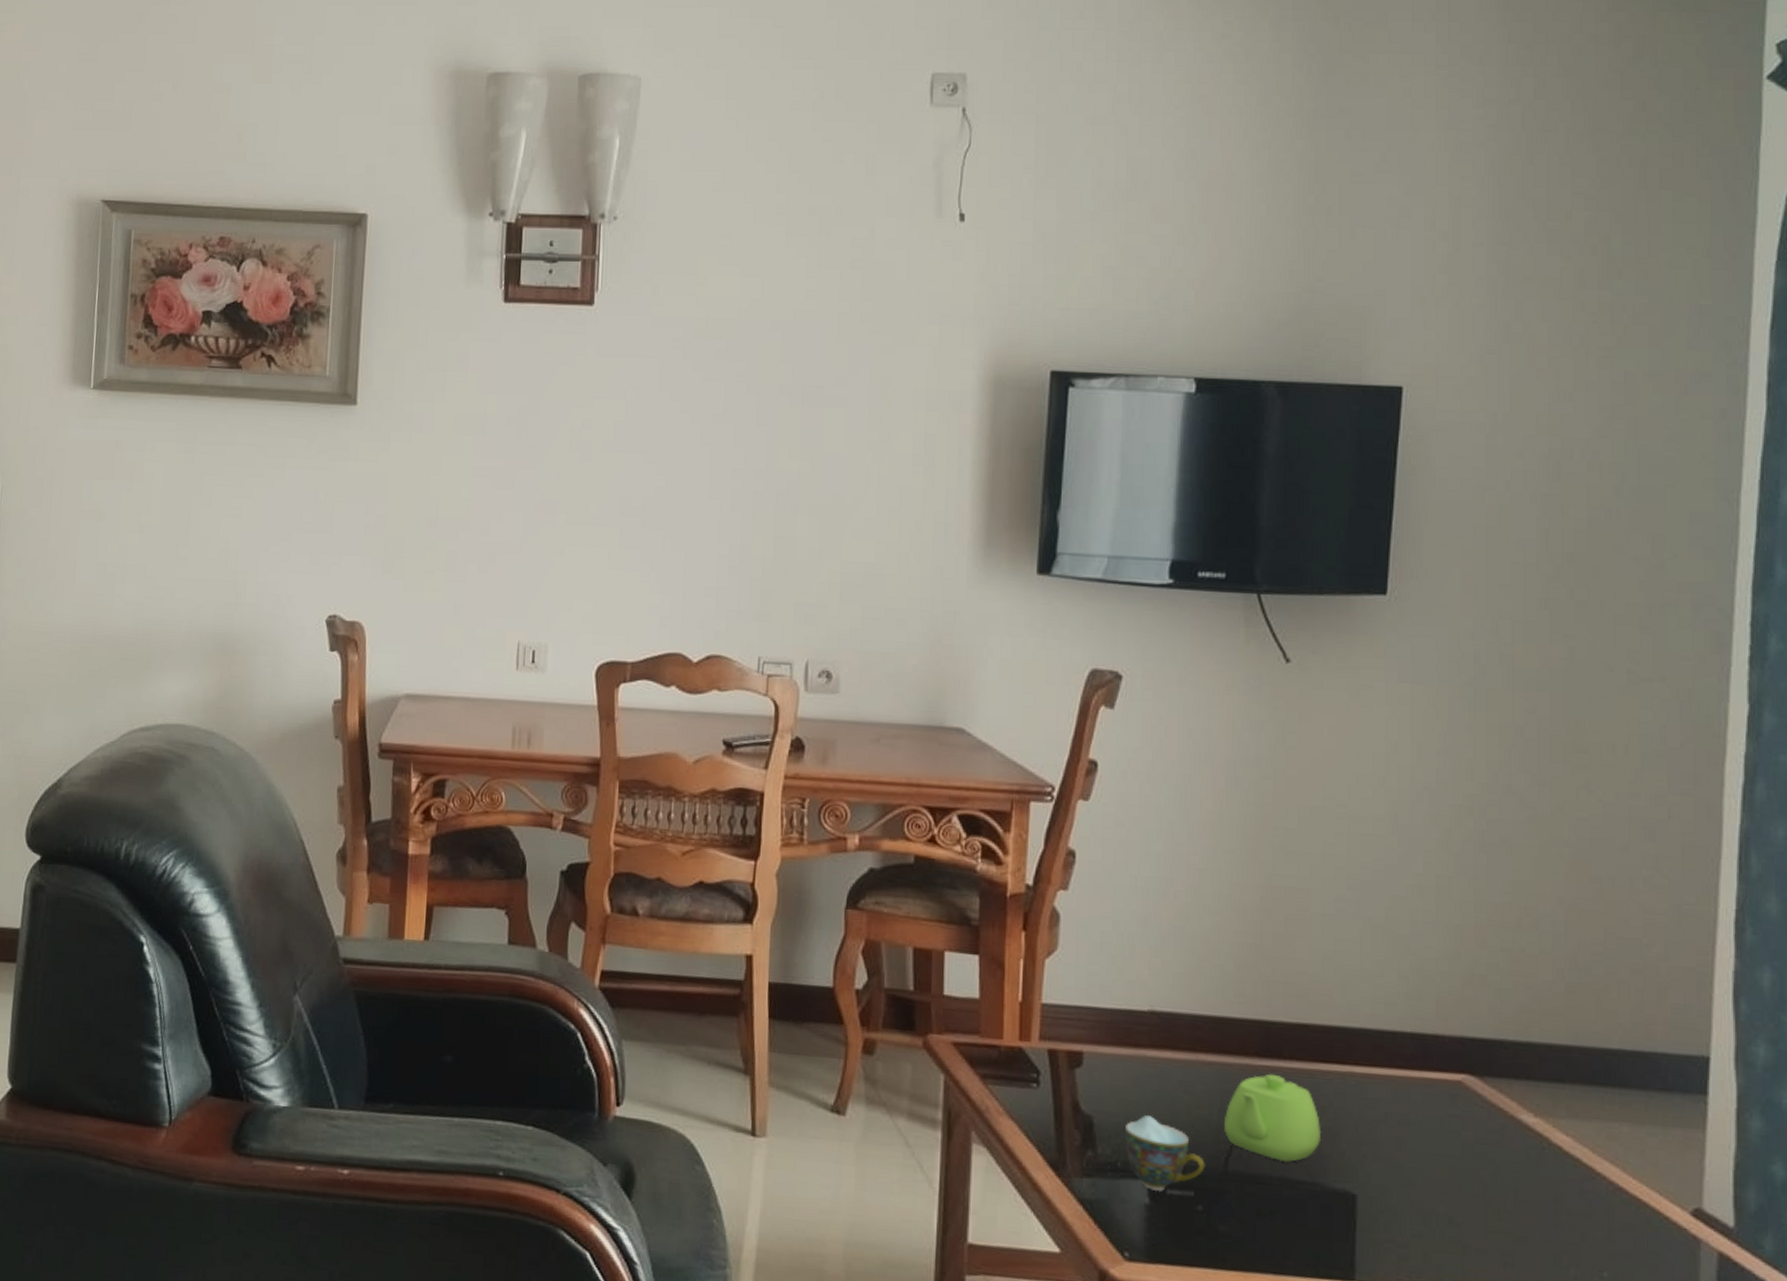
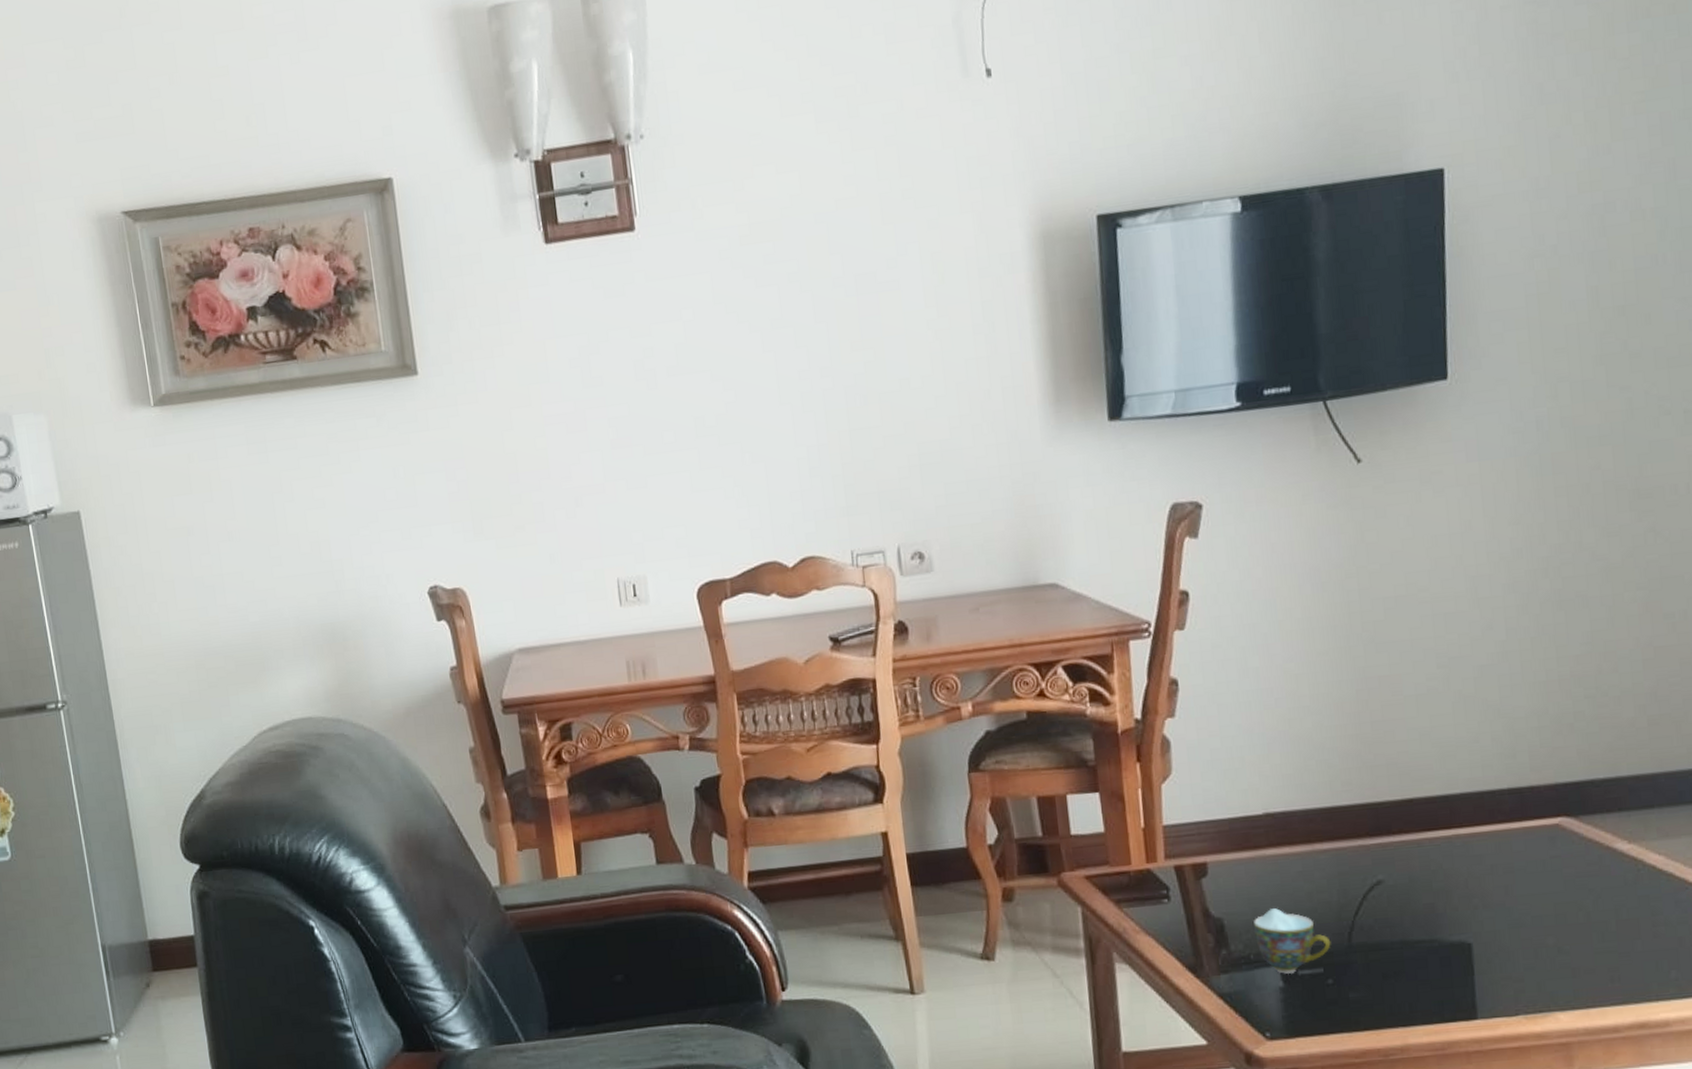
teapot: present [1223,1073,1322,1163] -> none [1343,849,1435,927]

